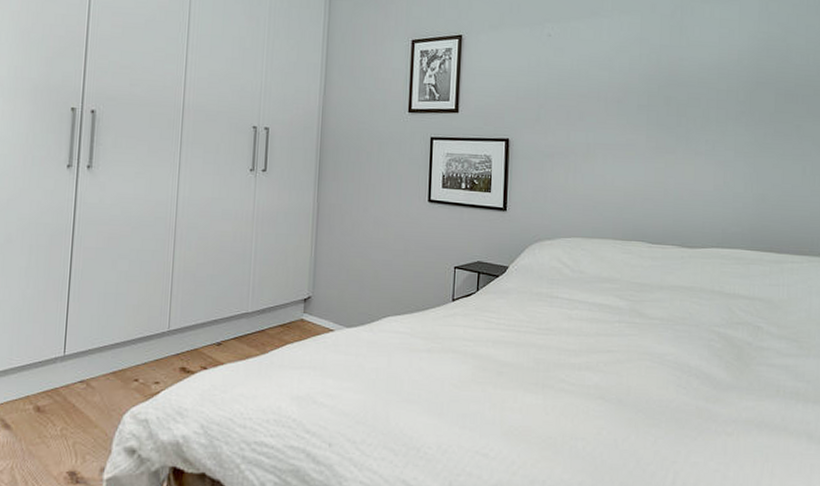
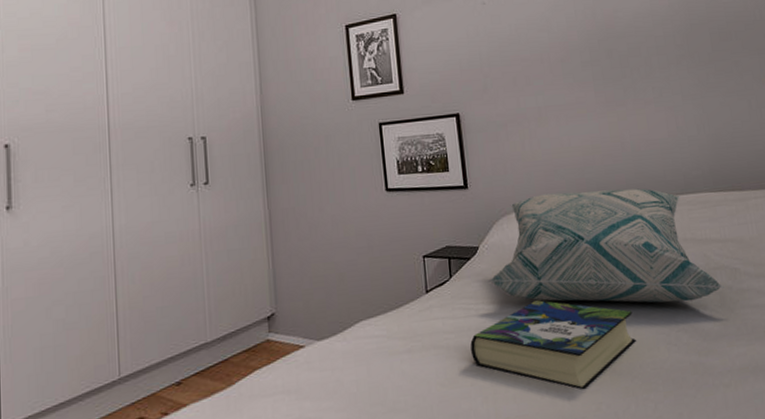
book: none [486,325,648,414] -> present [470,300,636,390]
decorative pillow: none [513,227,744,350] -> present [489,188,724,303]

